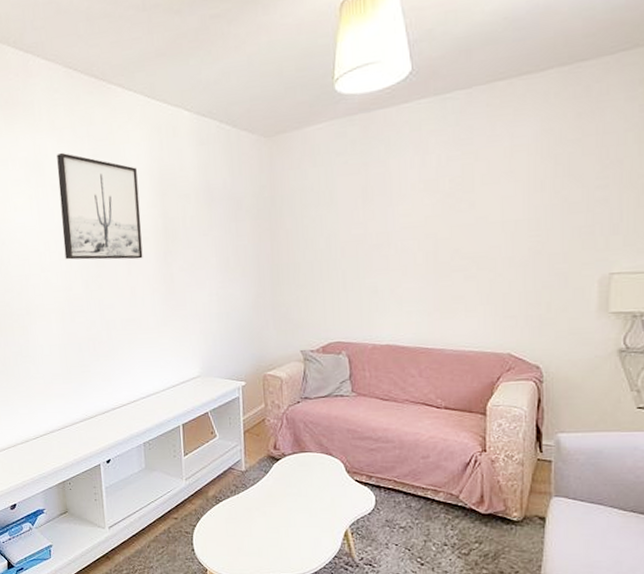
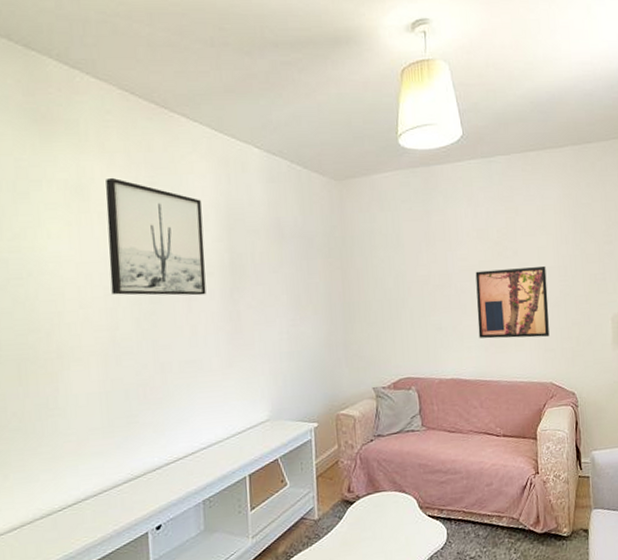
wall art: none [420,220,512,303] -> present [475,267,550,339]

